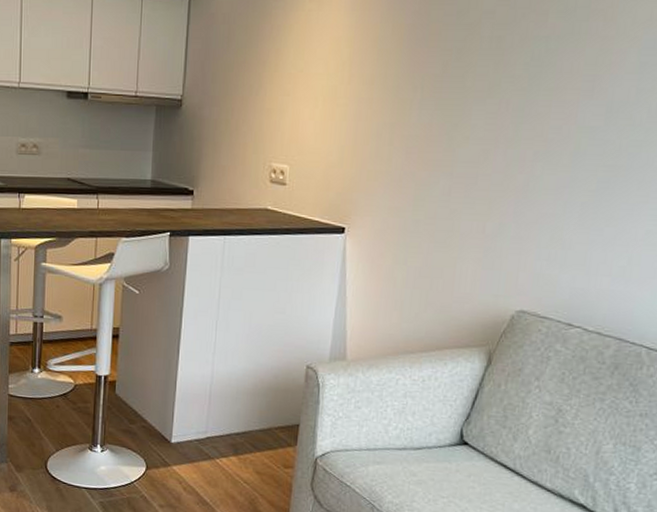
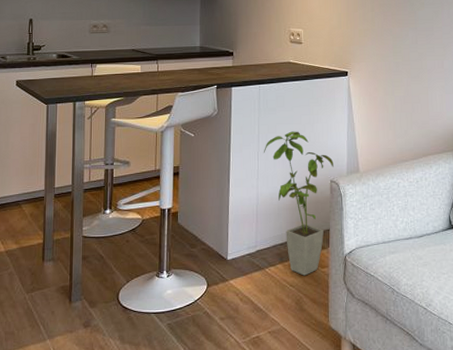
house plant: none [223,299,313,474] -> present [263,131,334,276]

